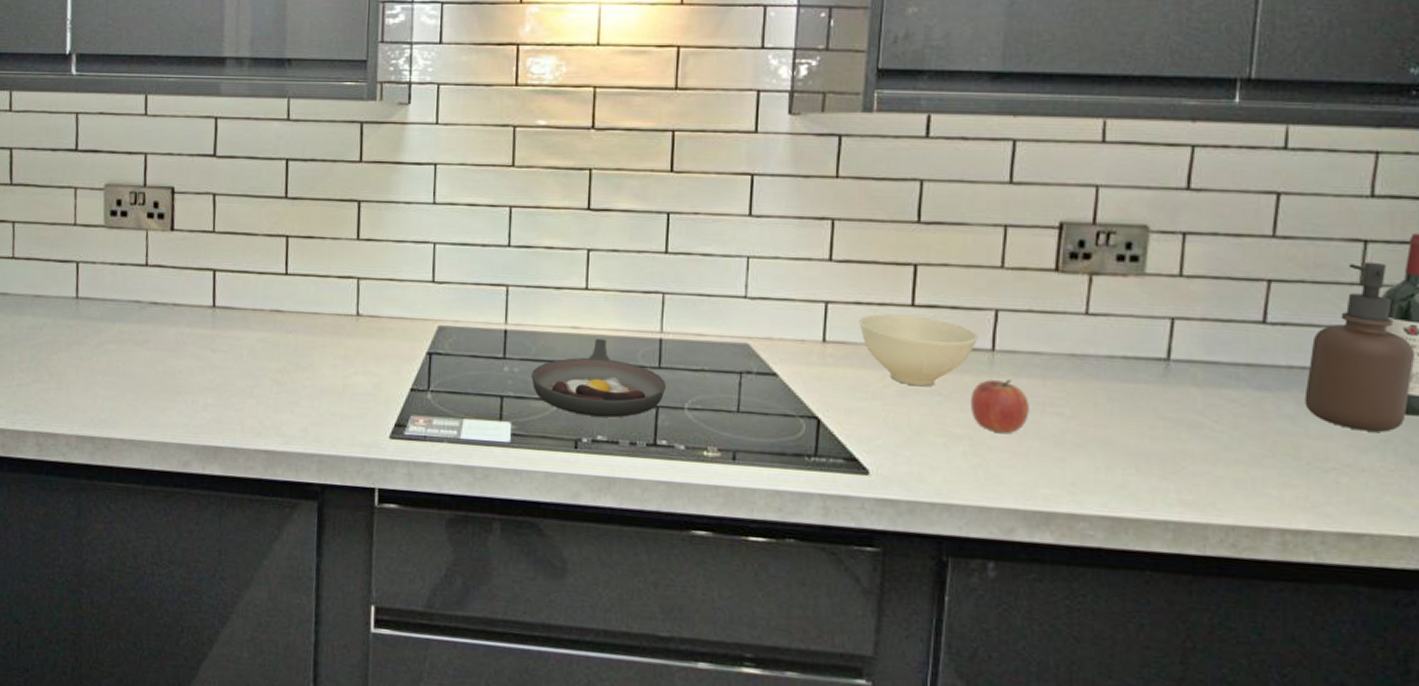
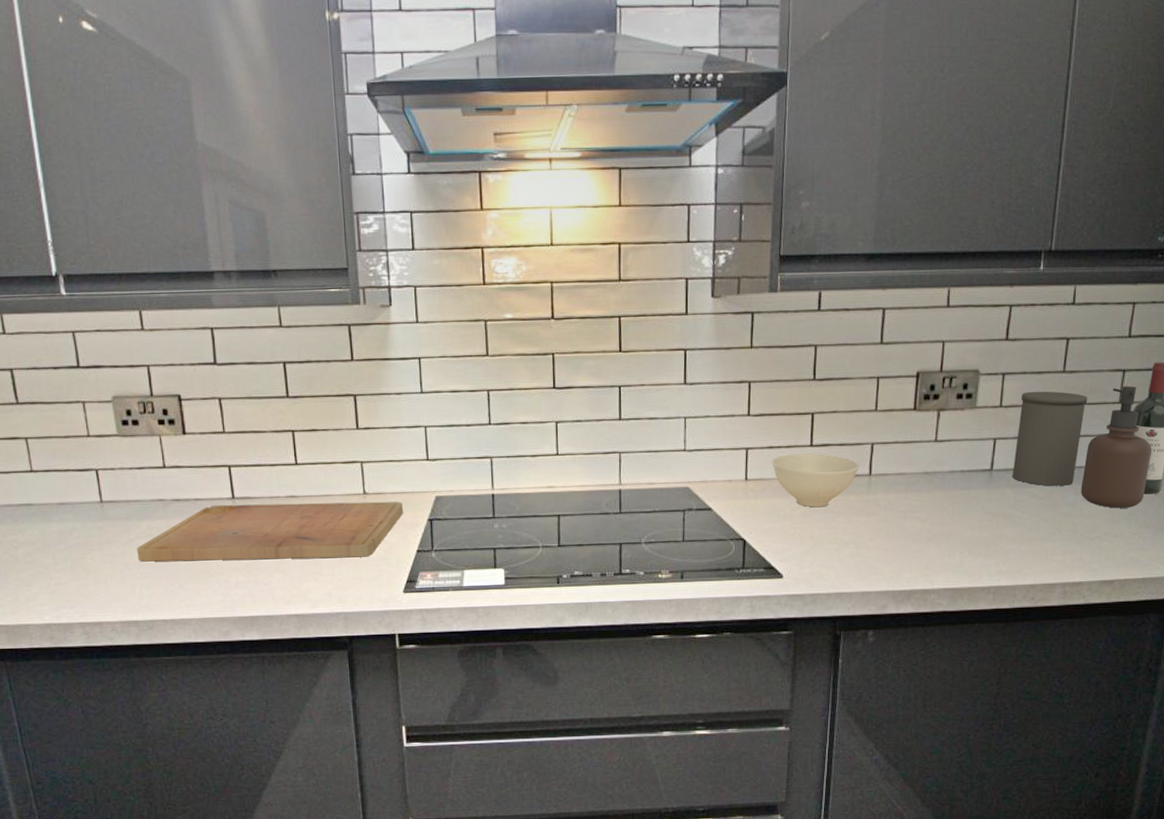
cutting board: none [104,312,399,390] -> present [137,501,403,562]
frying pan: present [531,339,666,418] -> none [517,494,626,557]
fruit: present [971,379,1029,433] -> none [855,496,896,536]
canister: none [1199,259,1311,392] -> present [1012,391,1088,486]

